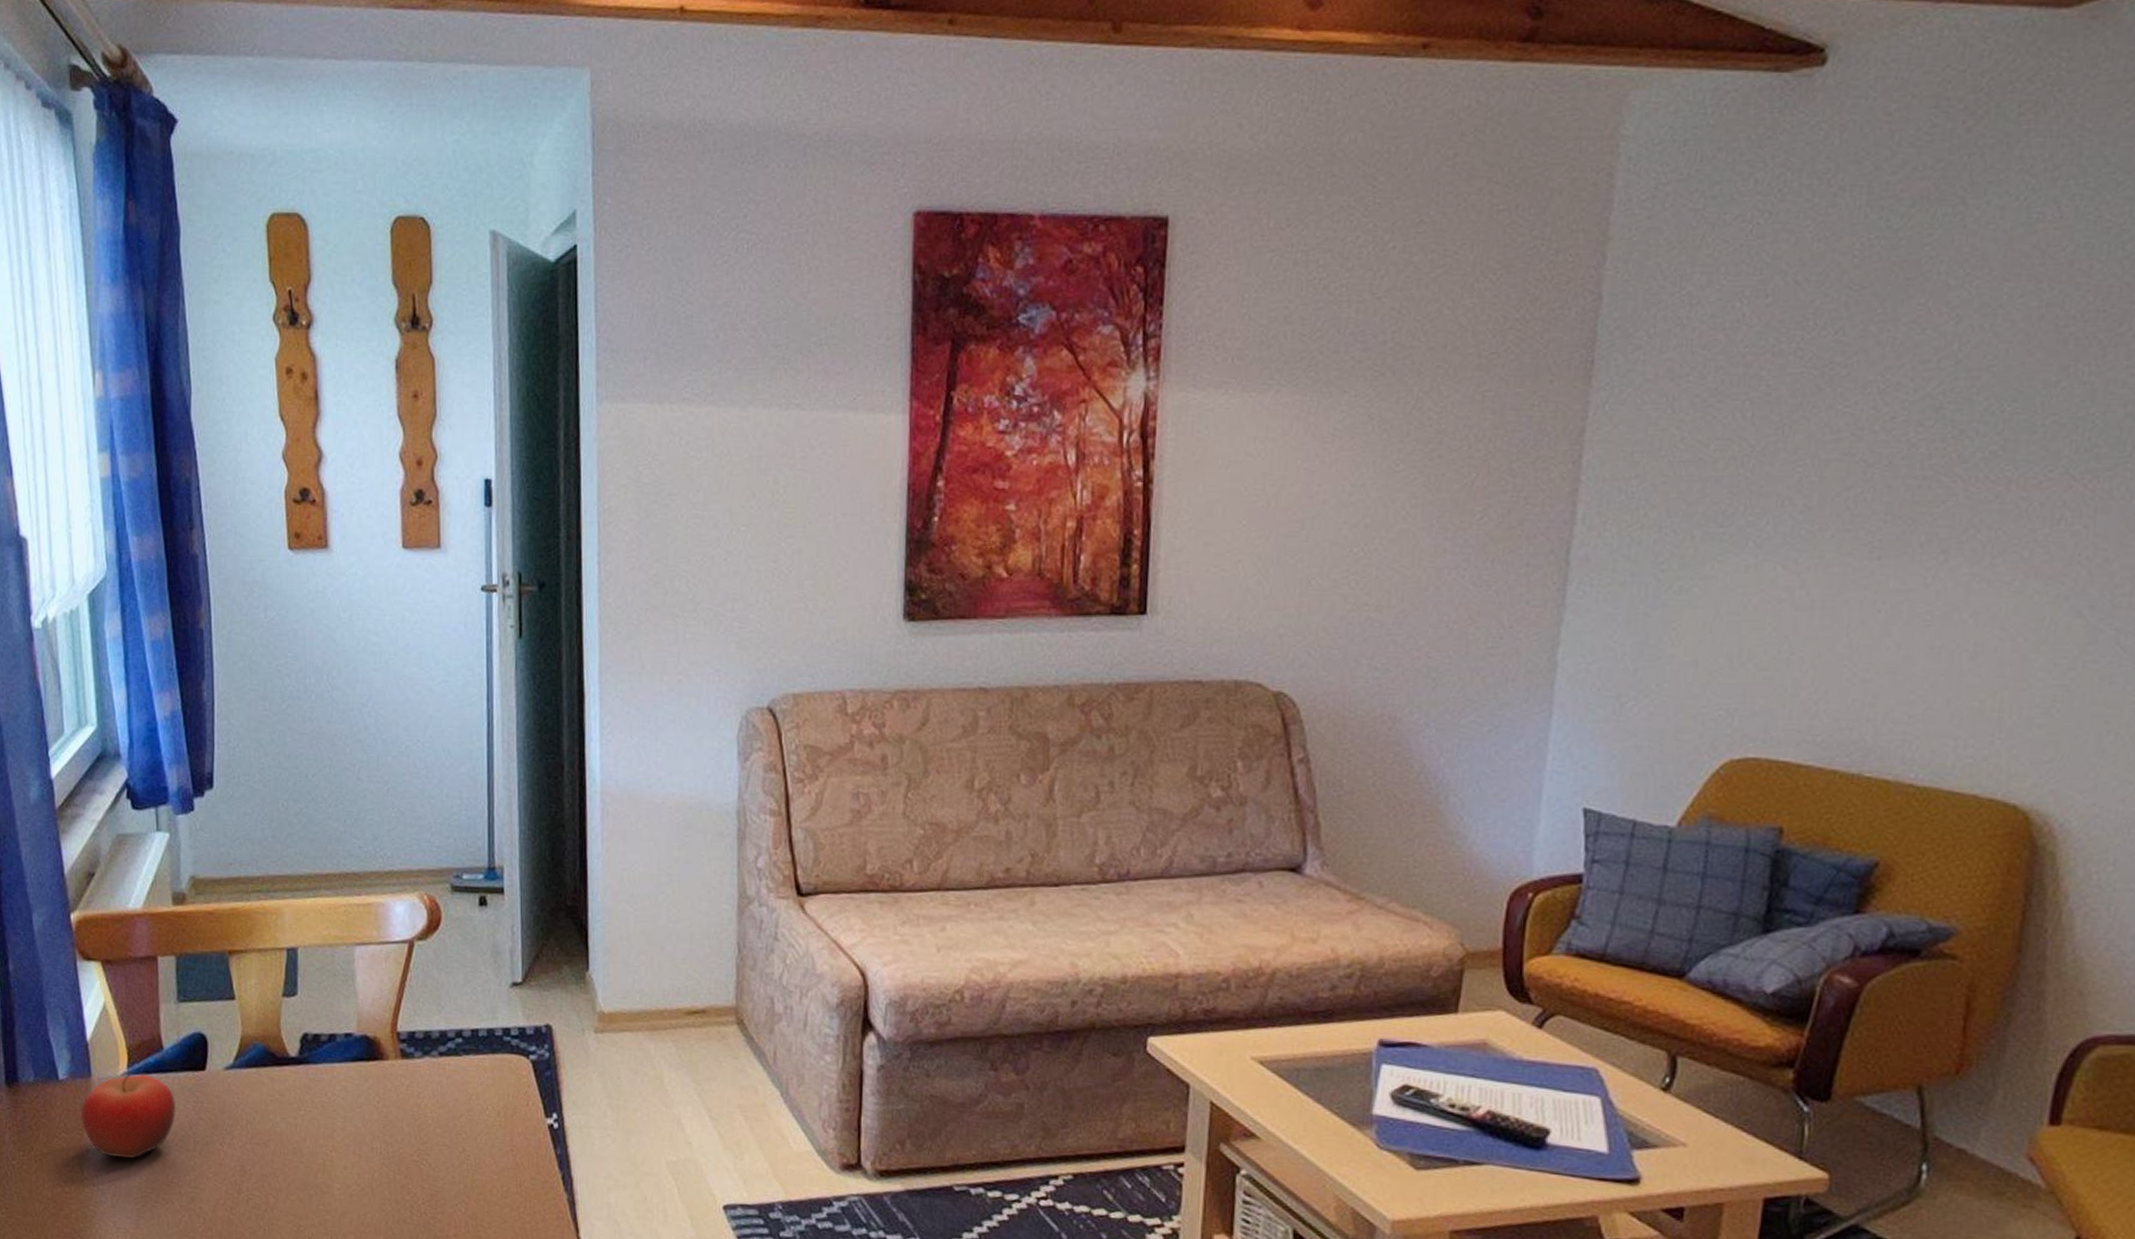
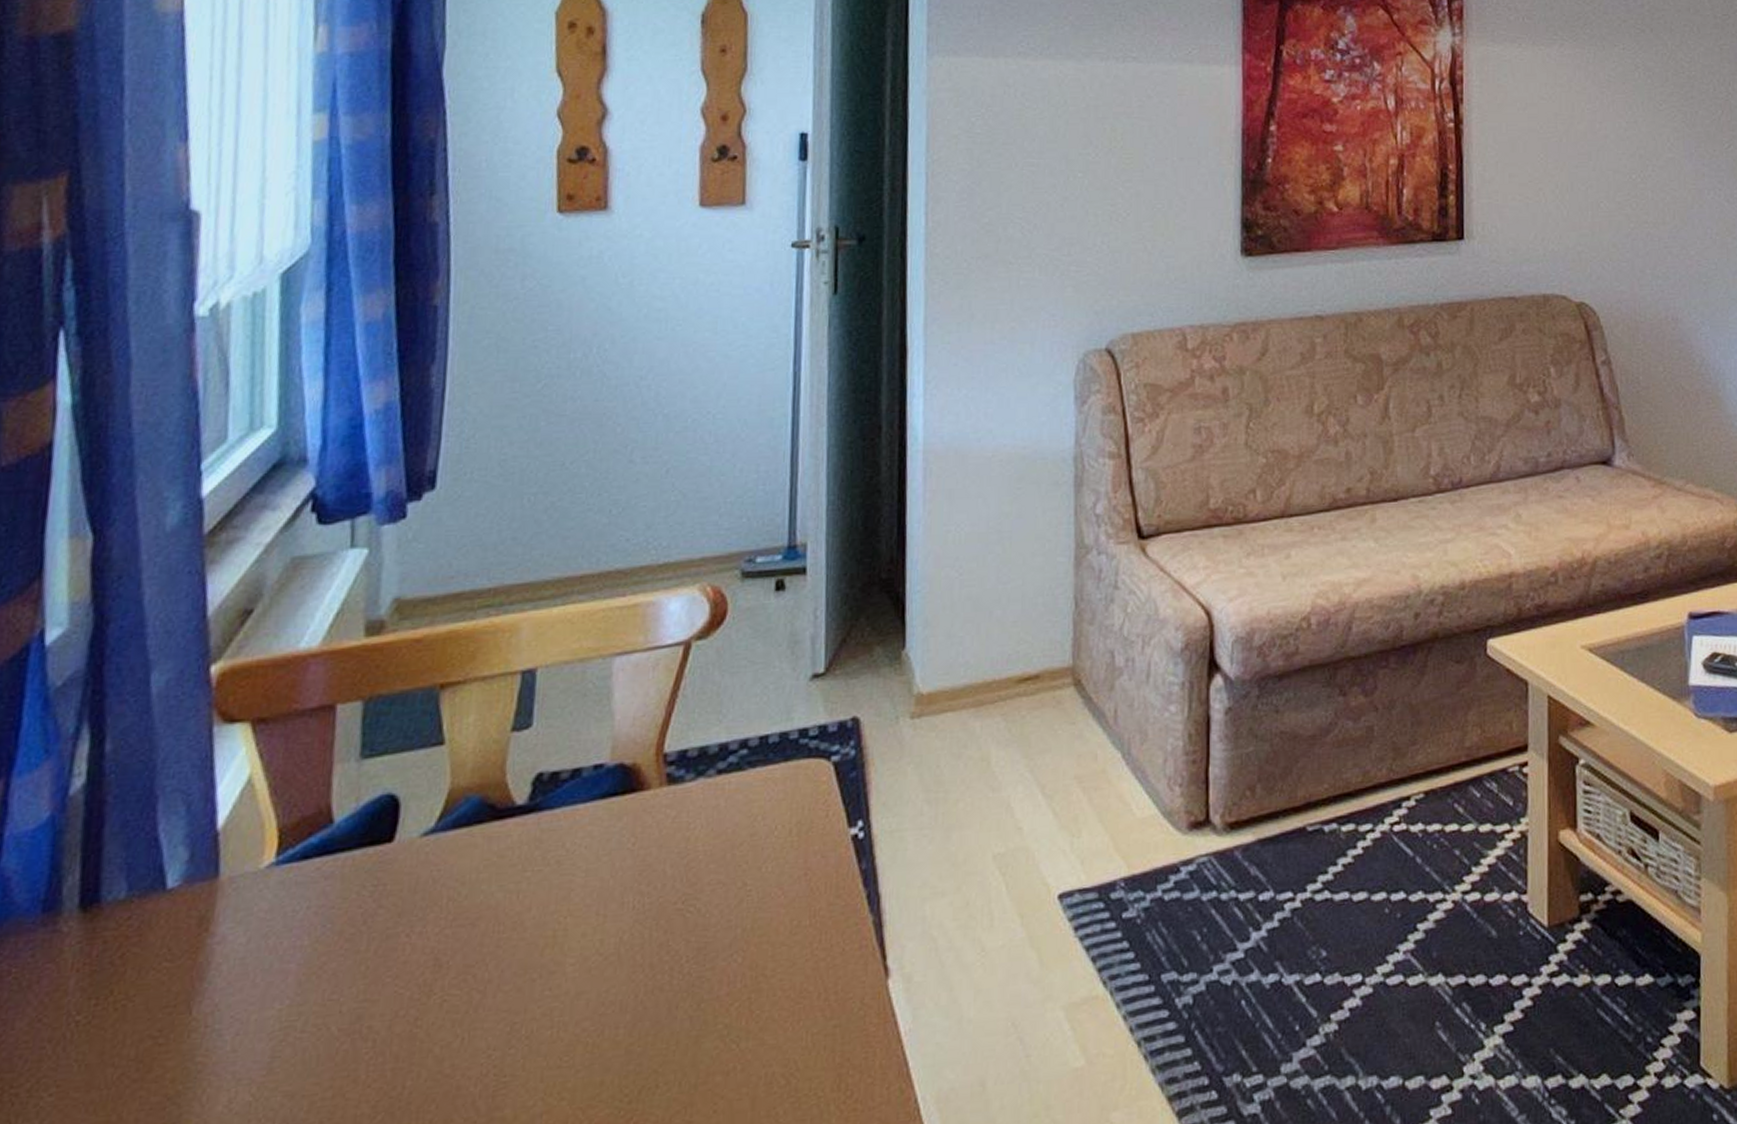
fruit: present [80,1071,176,1159] -> none [195,860,345,983]

